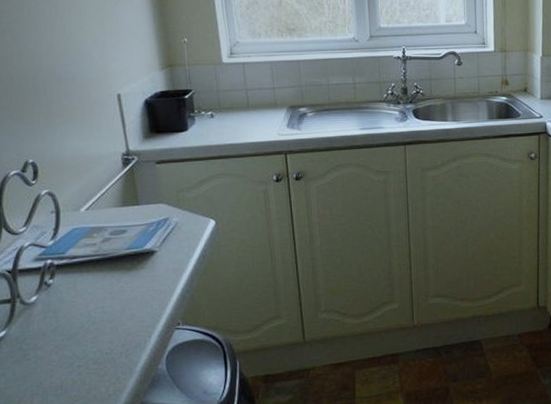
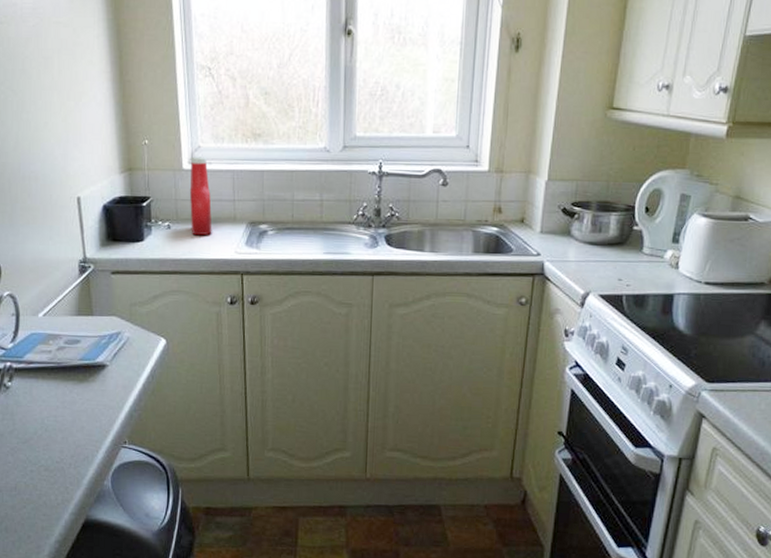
ketchup bottle: none [229,51,255,122] -> present [189,156,212,236]

